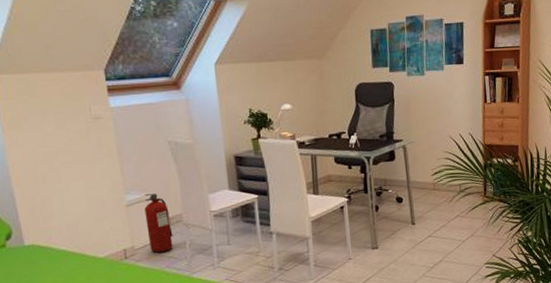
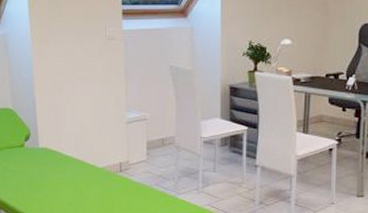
fire extinguisher: present [144,193,173,253] -> none [142,113,164,170]

